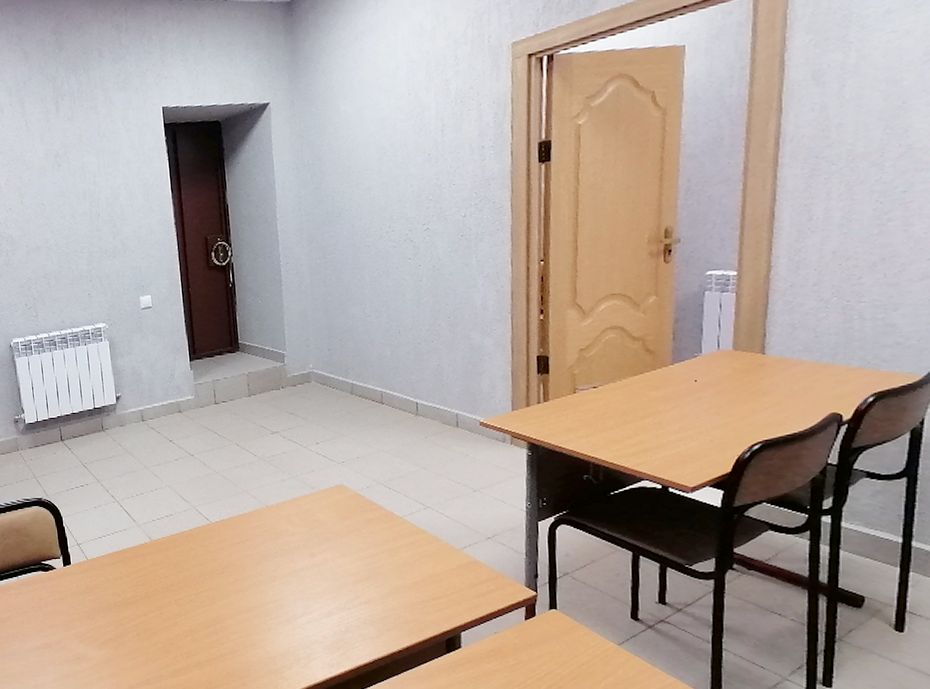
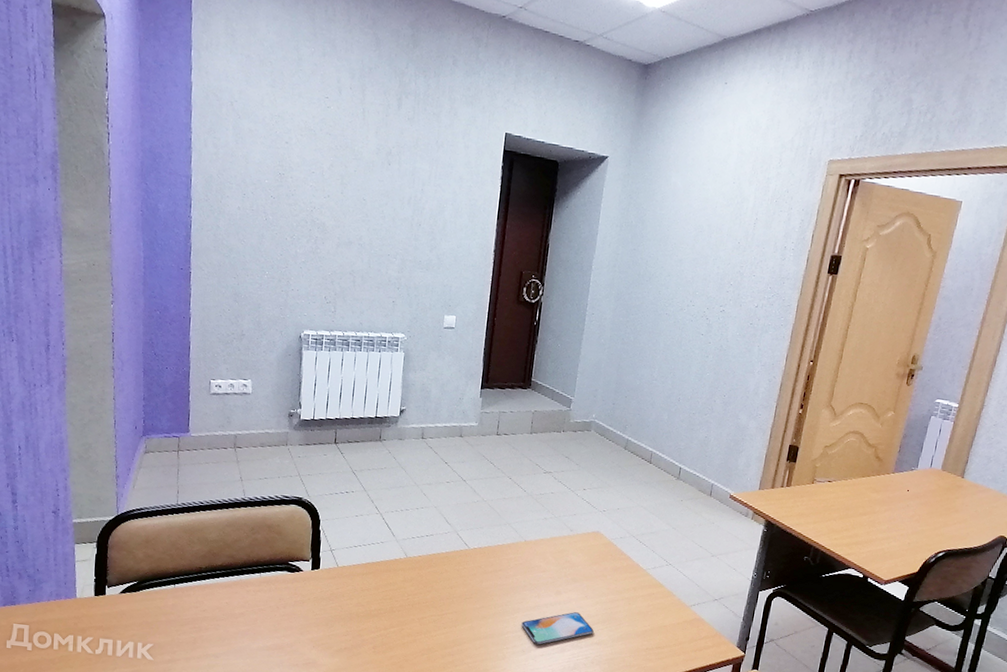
smartphone: none [280,573,359,612] -> present [521,612,594,645]

